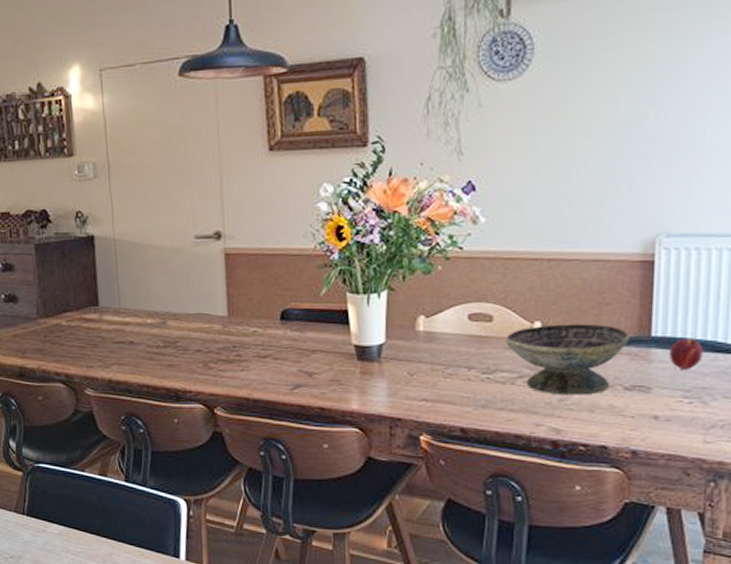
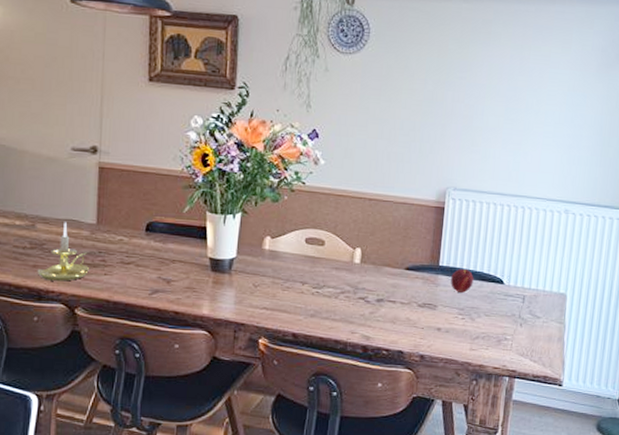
candle holder: none [172,317,225,380] -> present [37,222,89,281]
decorative bowl: present [506,324,630,395] -> none [333,251,424,310]

